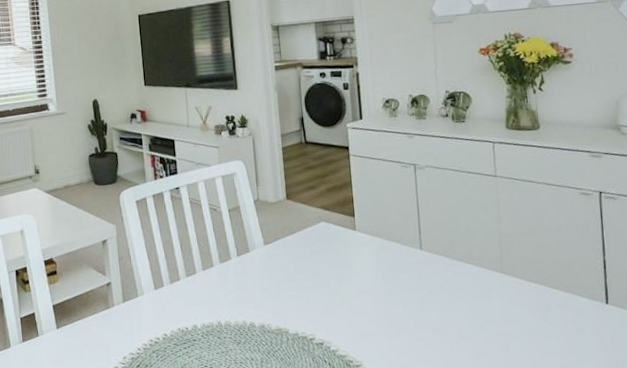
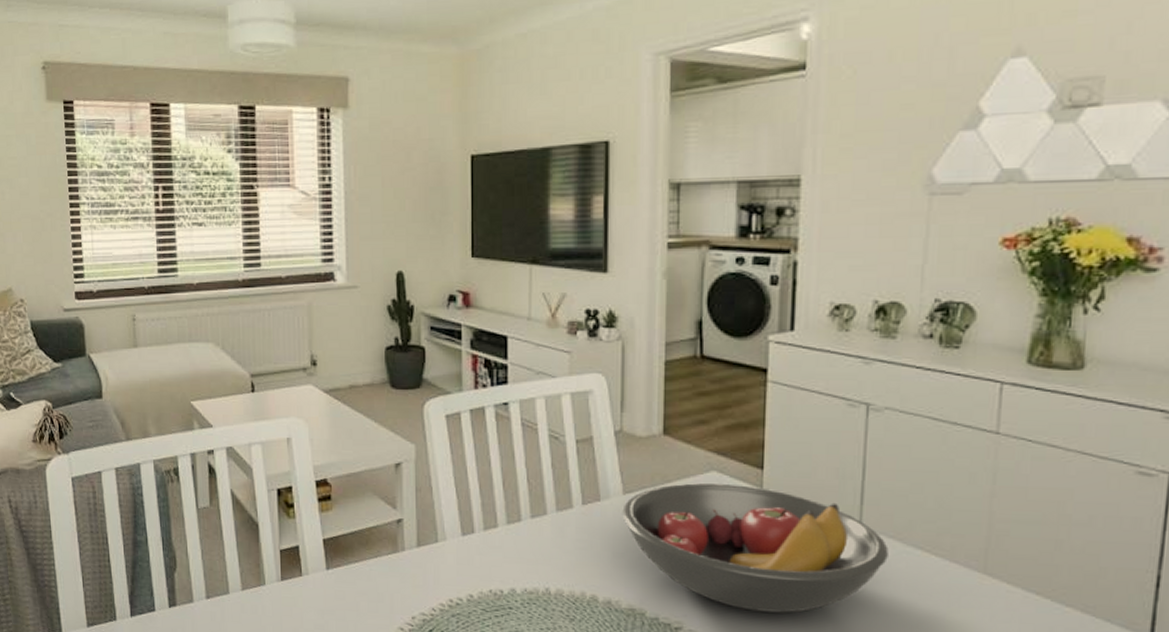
fruit bowl: none [265,229,442,320] -> present [622,482,889,613]

